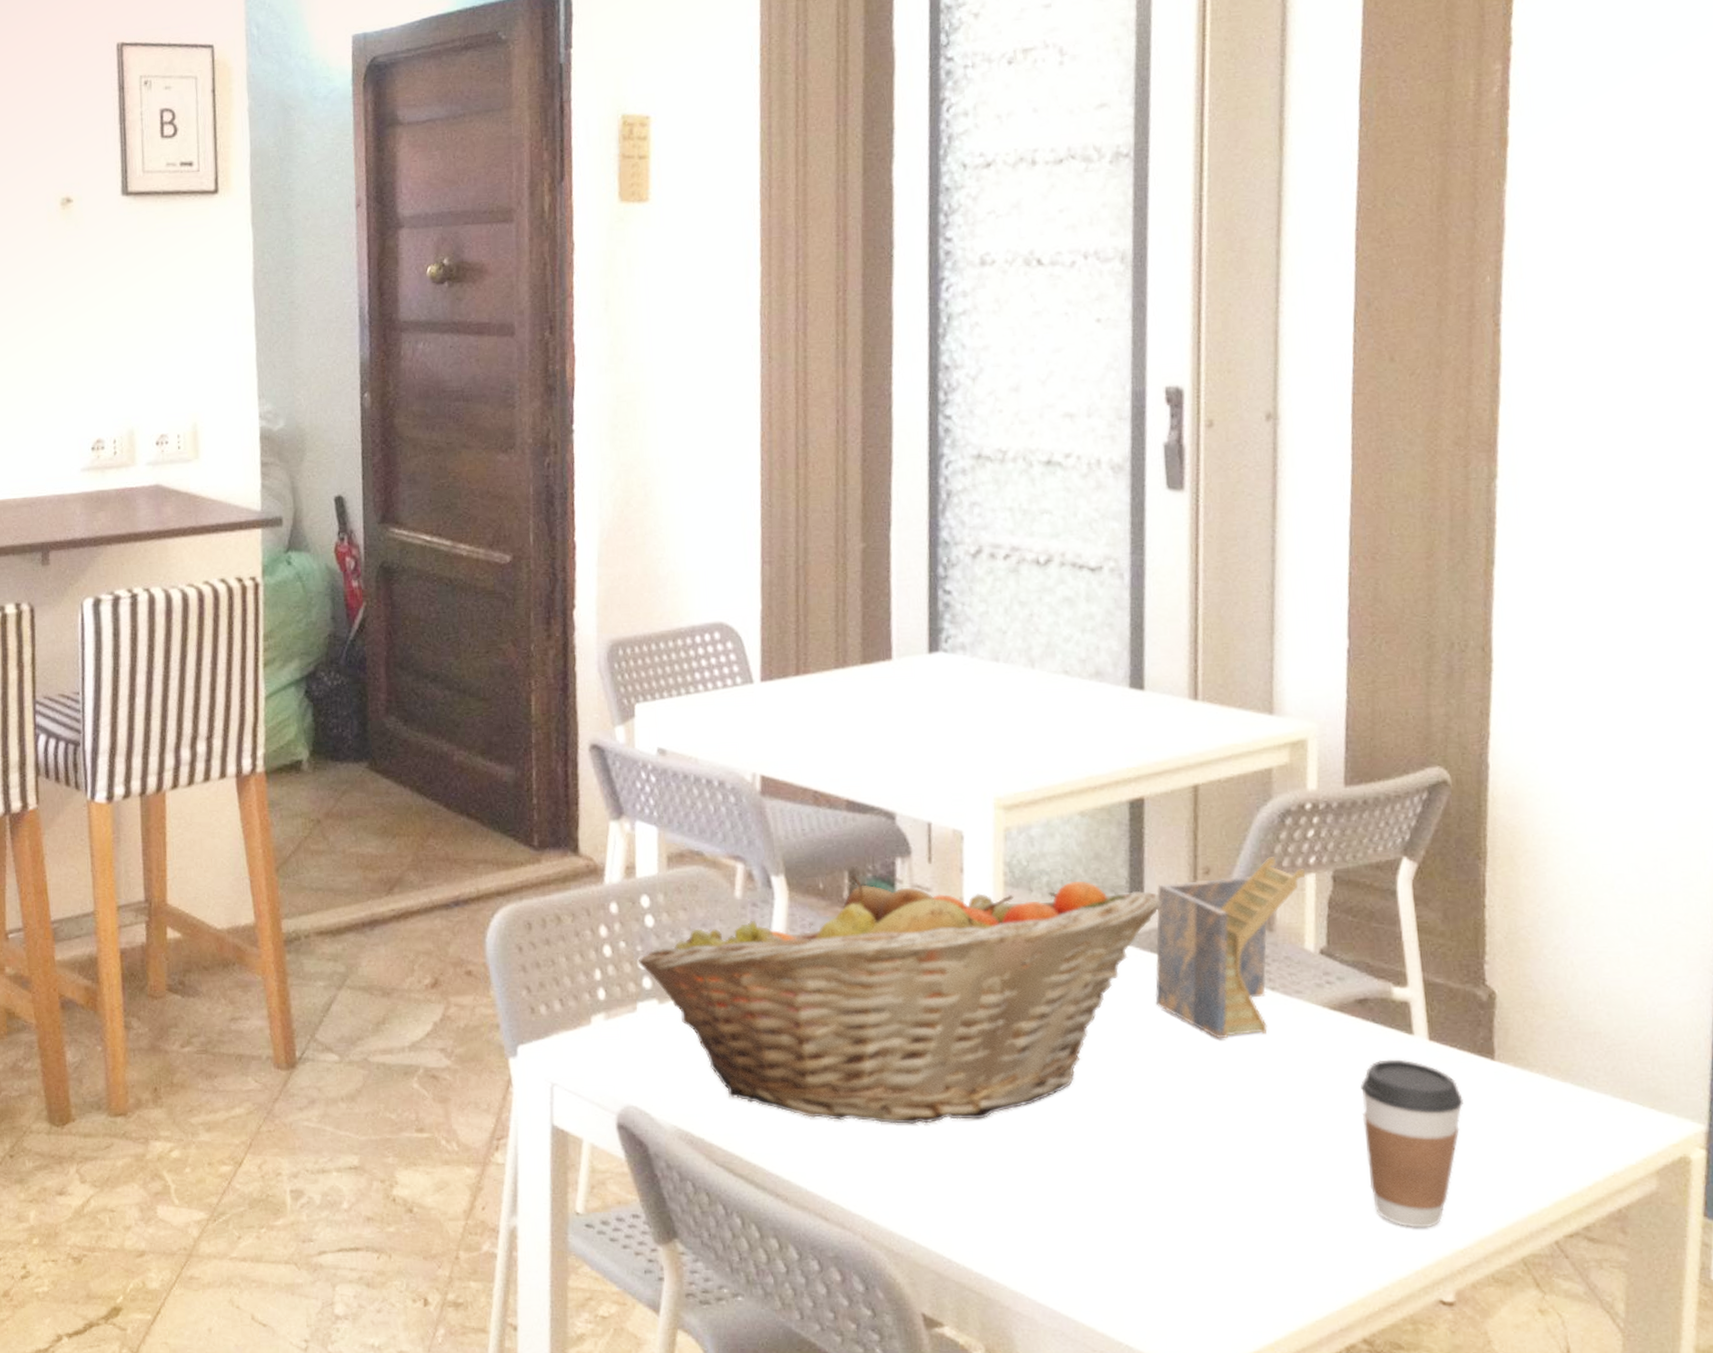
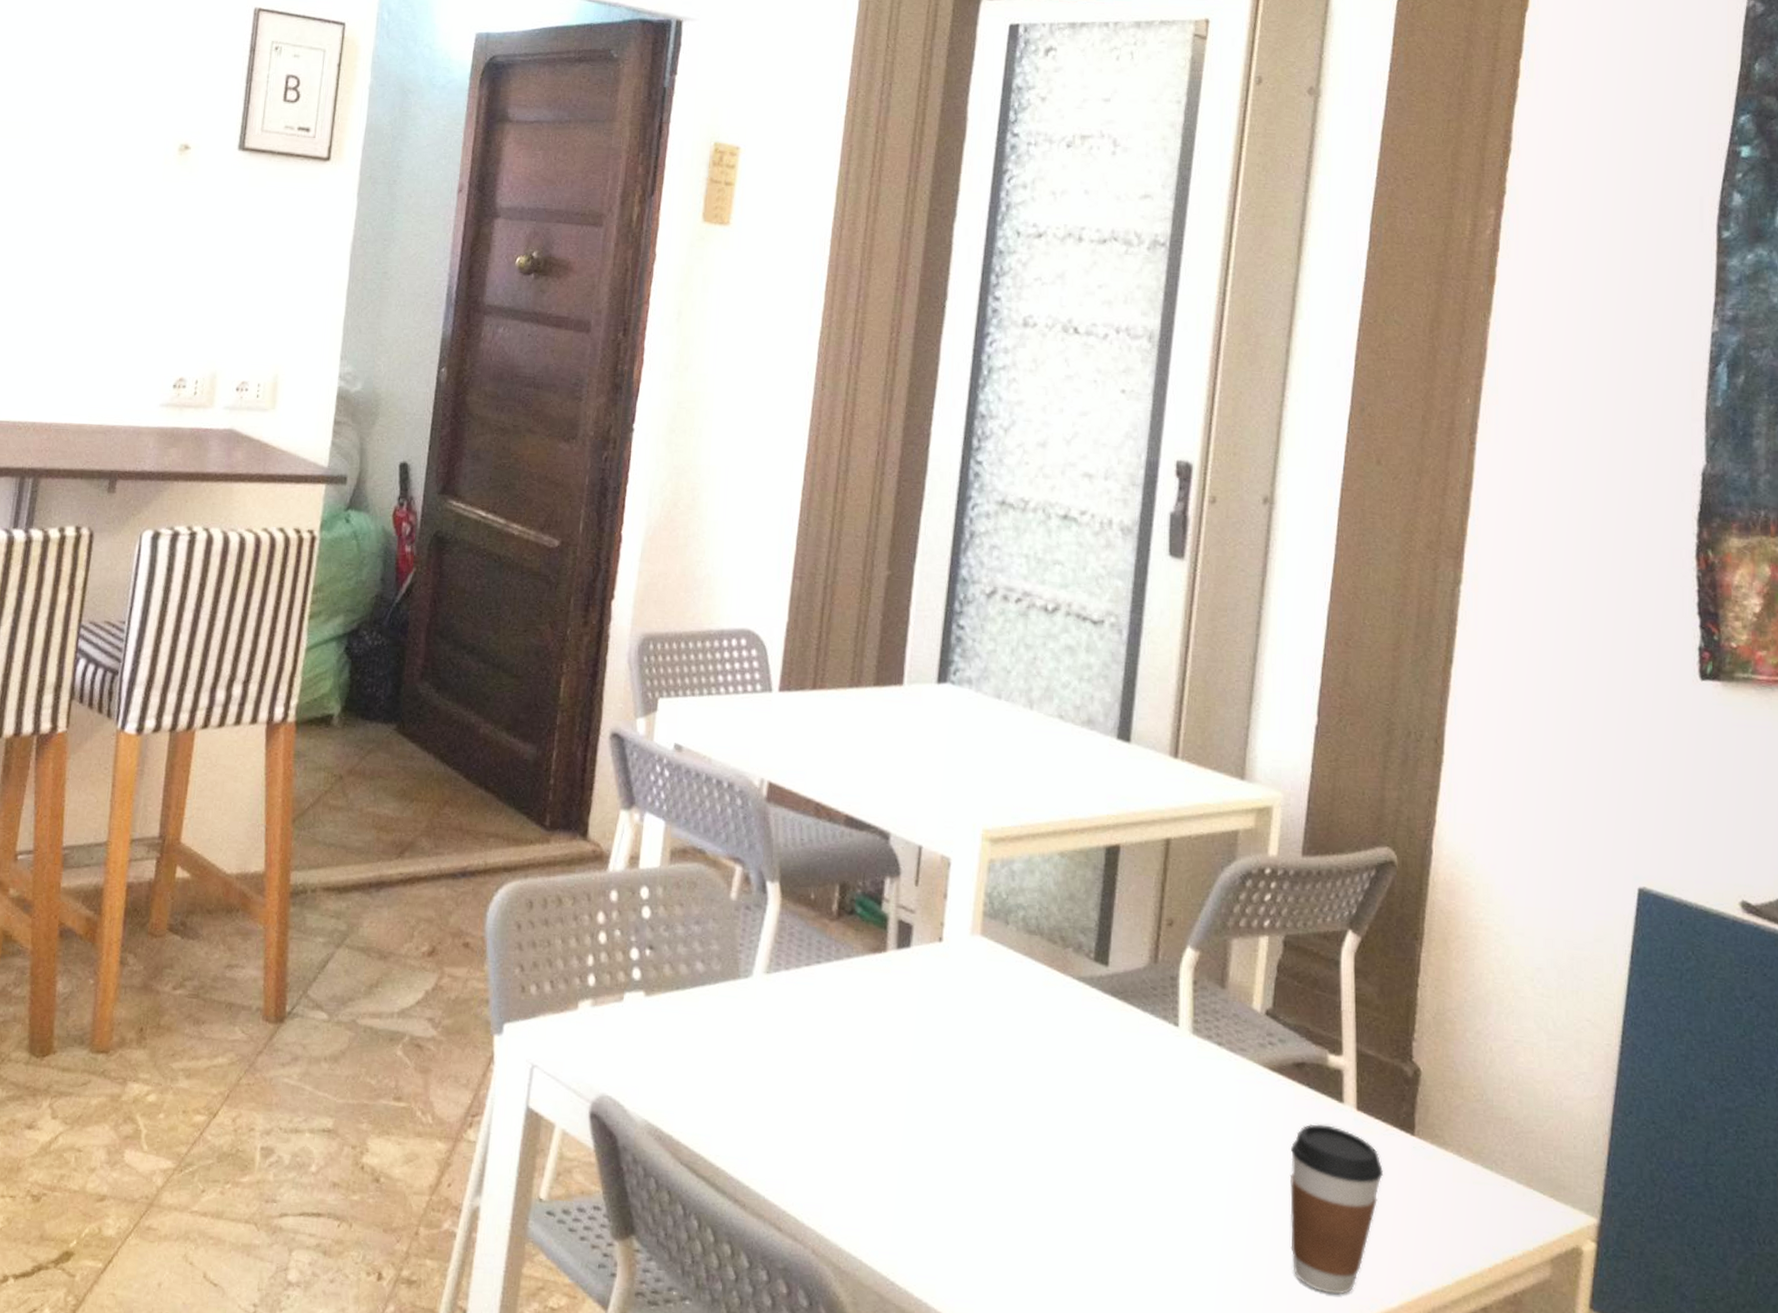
fruit basket: present [637,874,1163,1124] -> none [630,888,1127,1144]
napkin holder: present [1155,857,1306,1039] -> none [1111,916,1260,1089]

